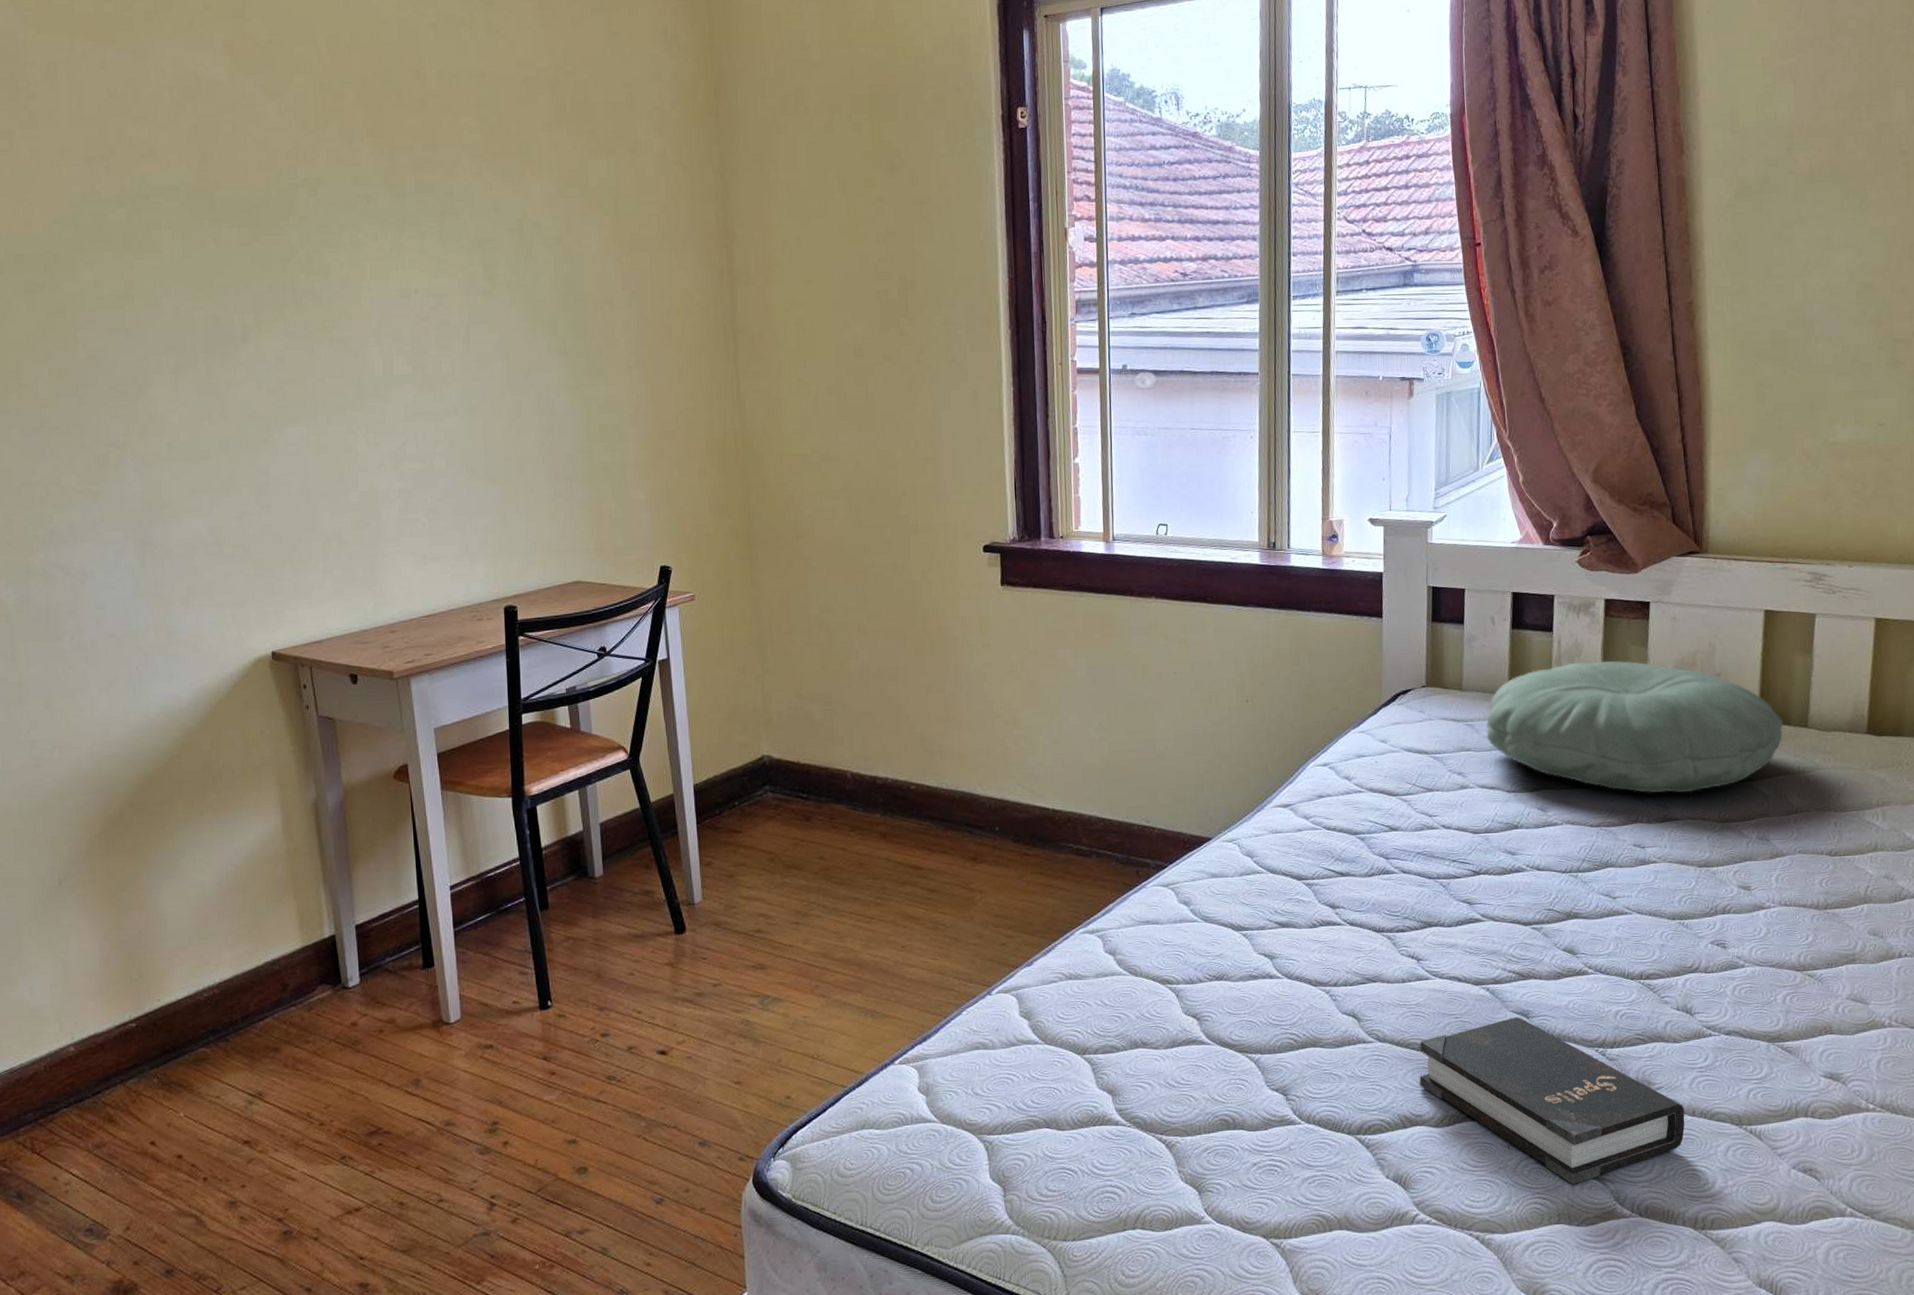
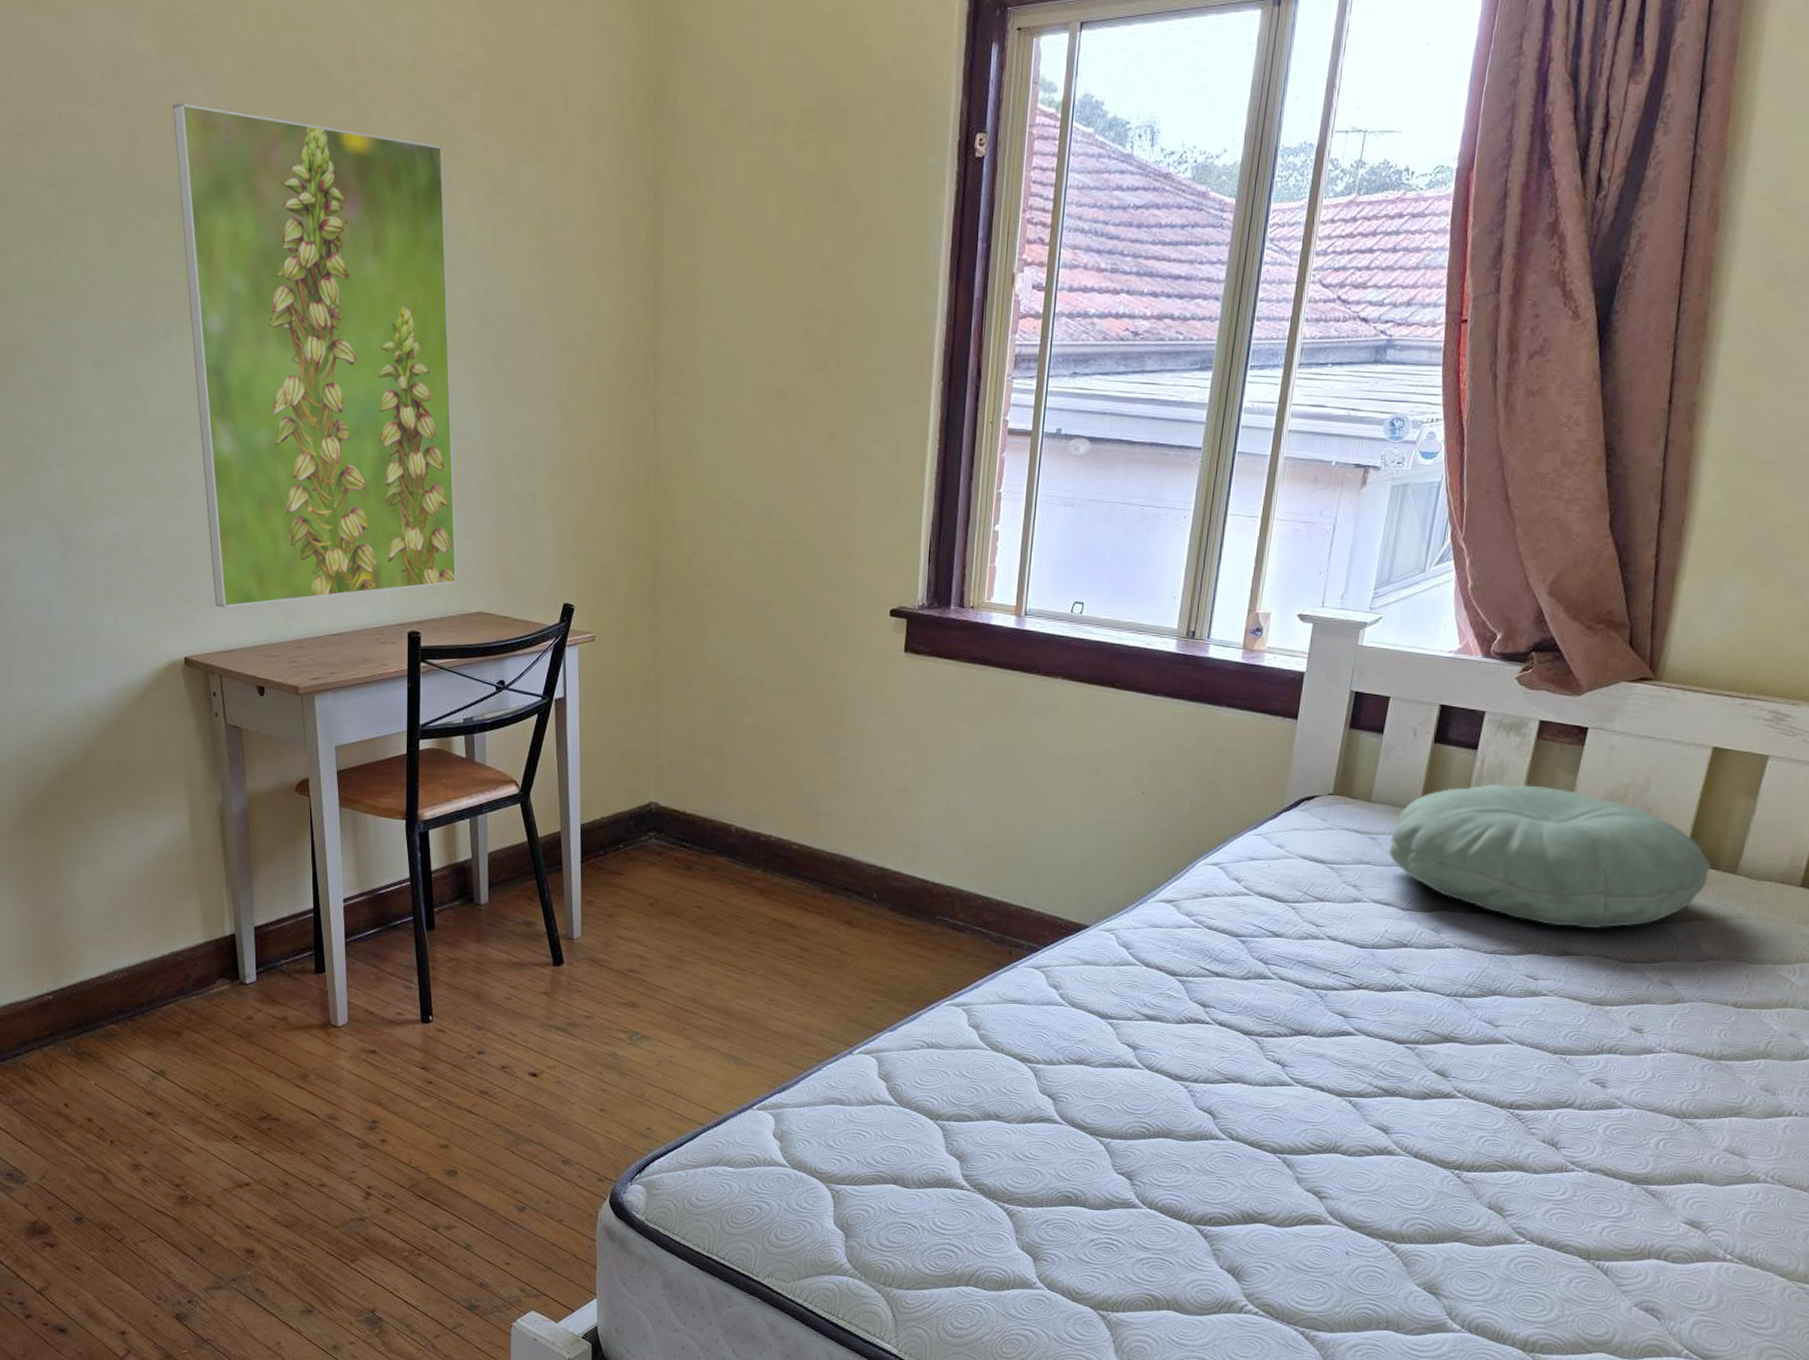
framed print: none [245,121,552,599] -> present [173,103,457,608]
hardback book: present [1419,1017,1685,1185] -> none [1267,1131,1533,1296]

